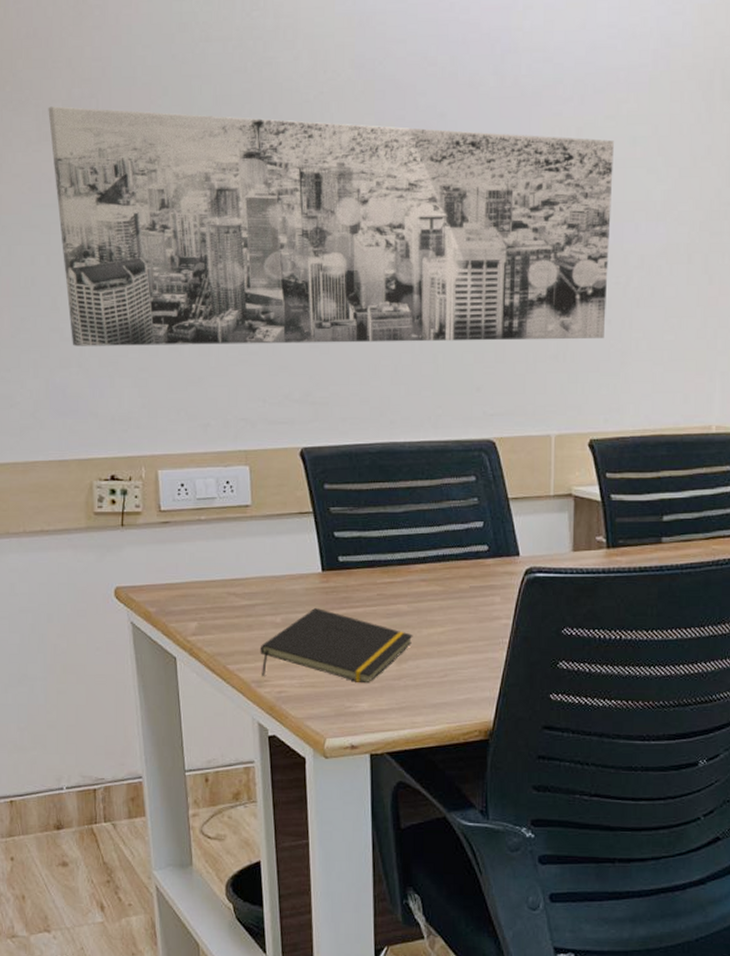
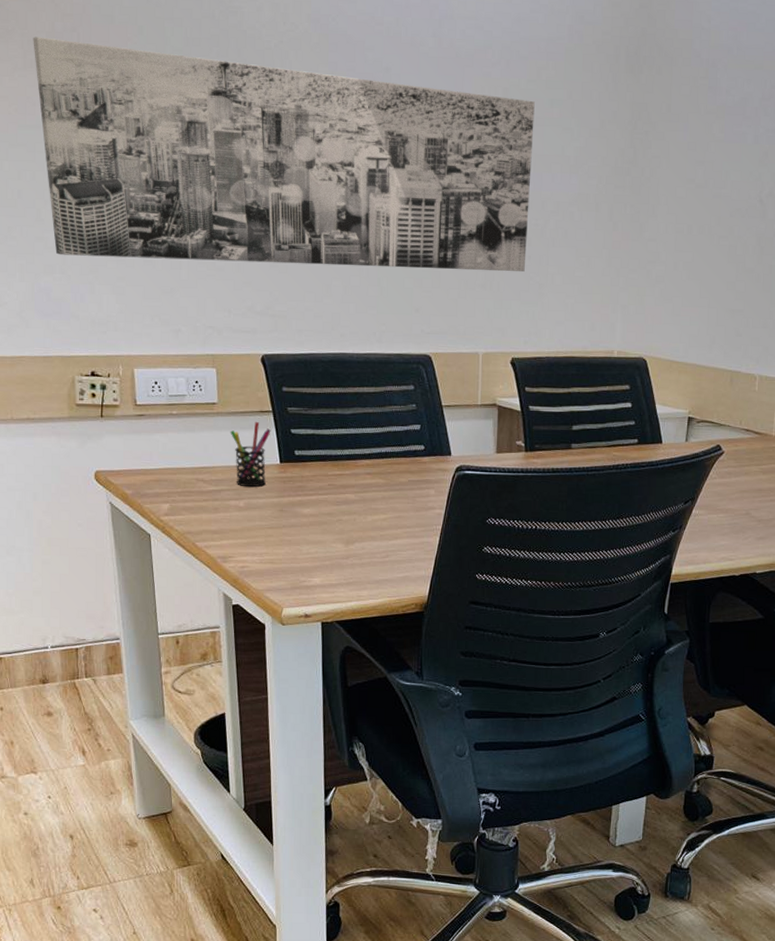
notepad: present [260,608,413,684] -> none [225,495,359,561]
pen holder: none [265,524,312,600] -> present [230,421,271,487]

